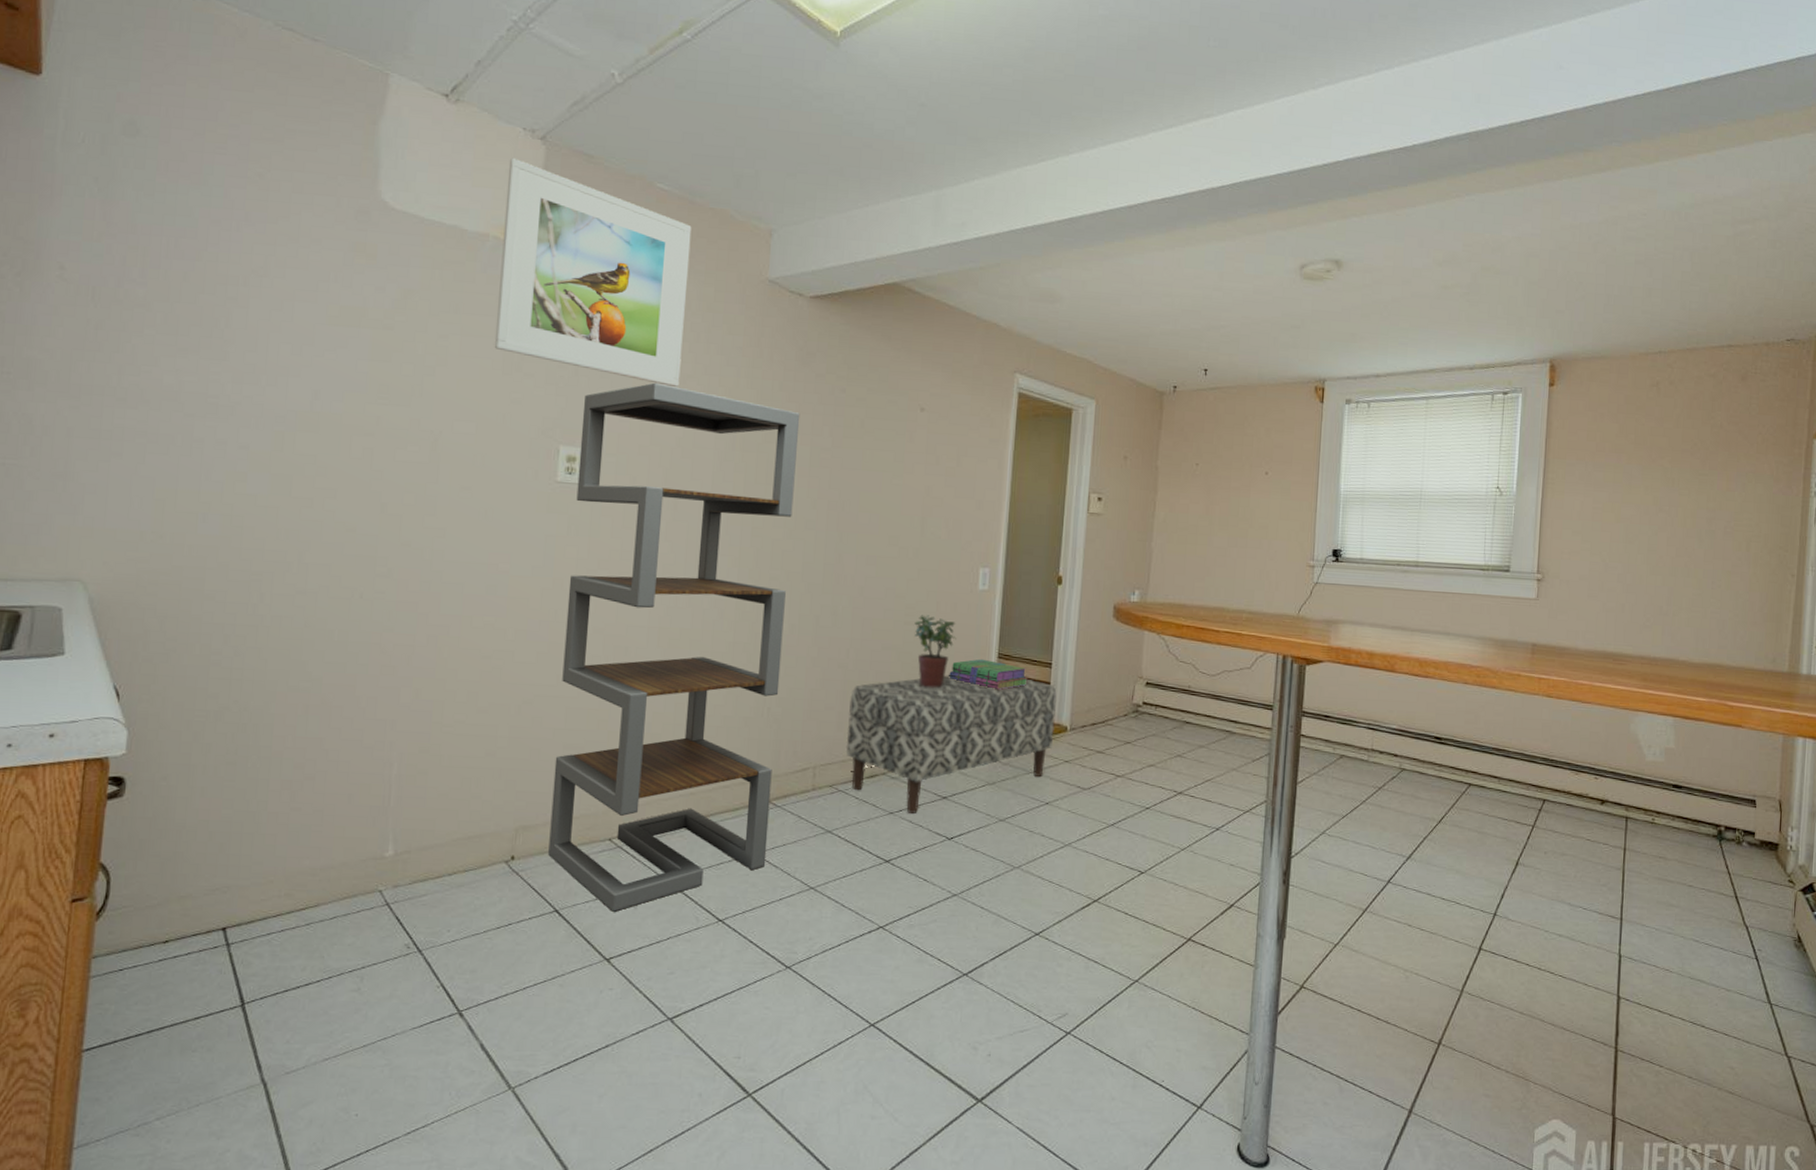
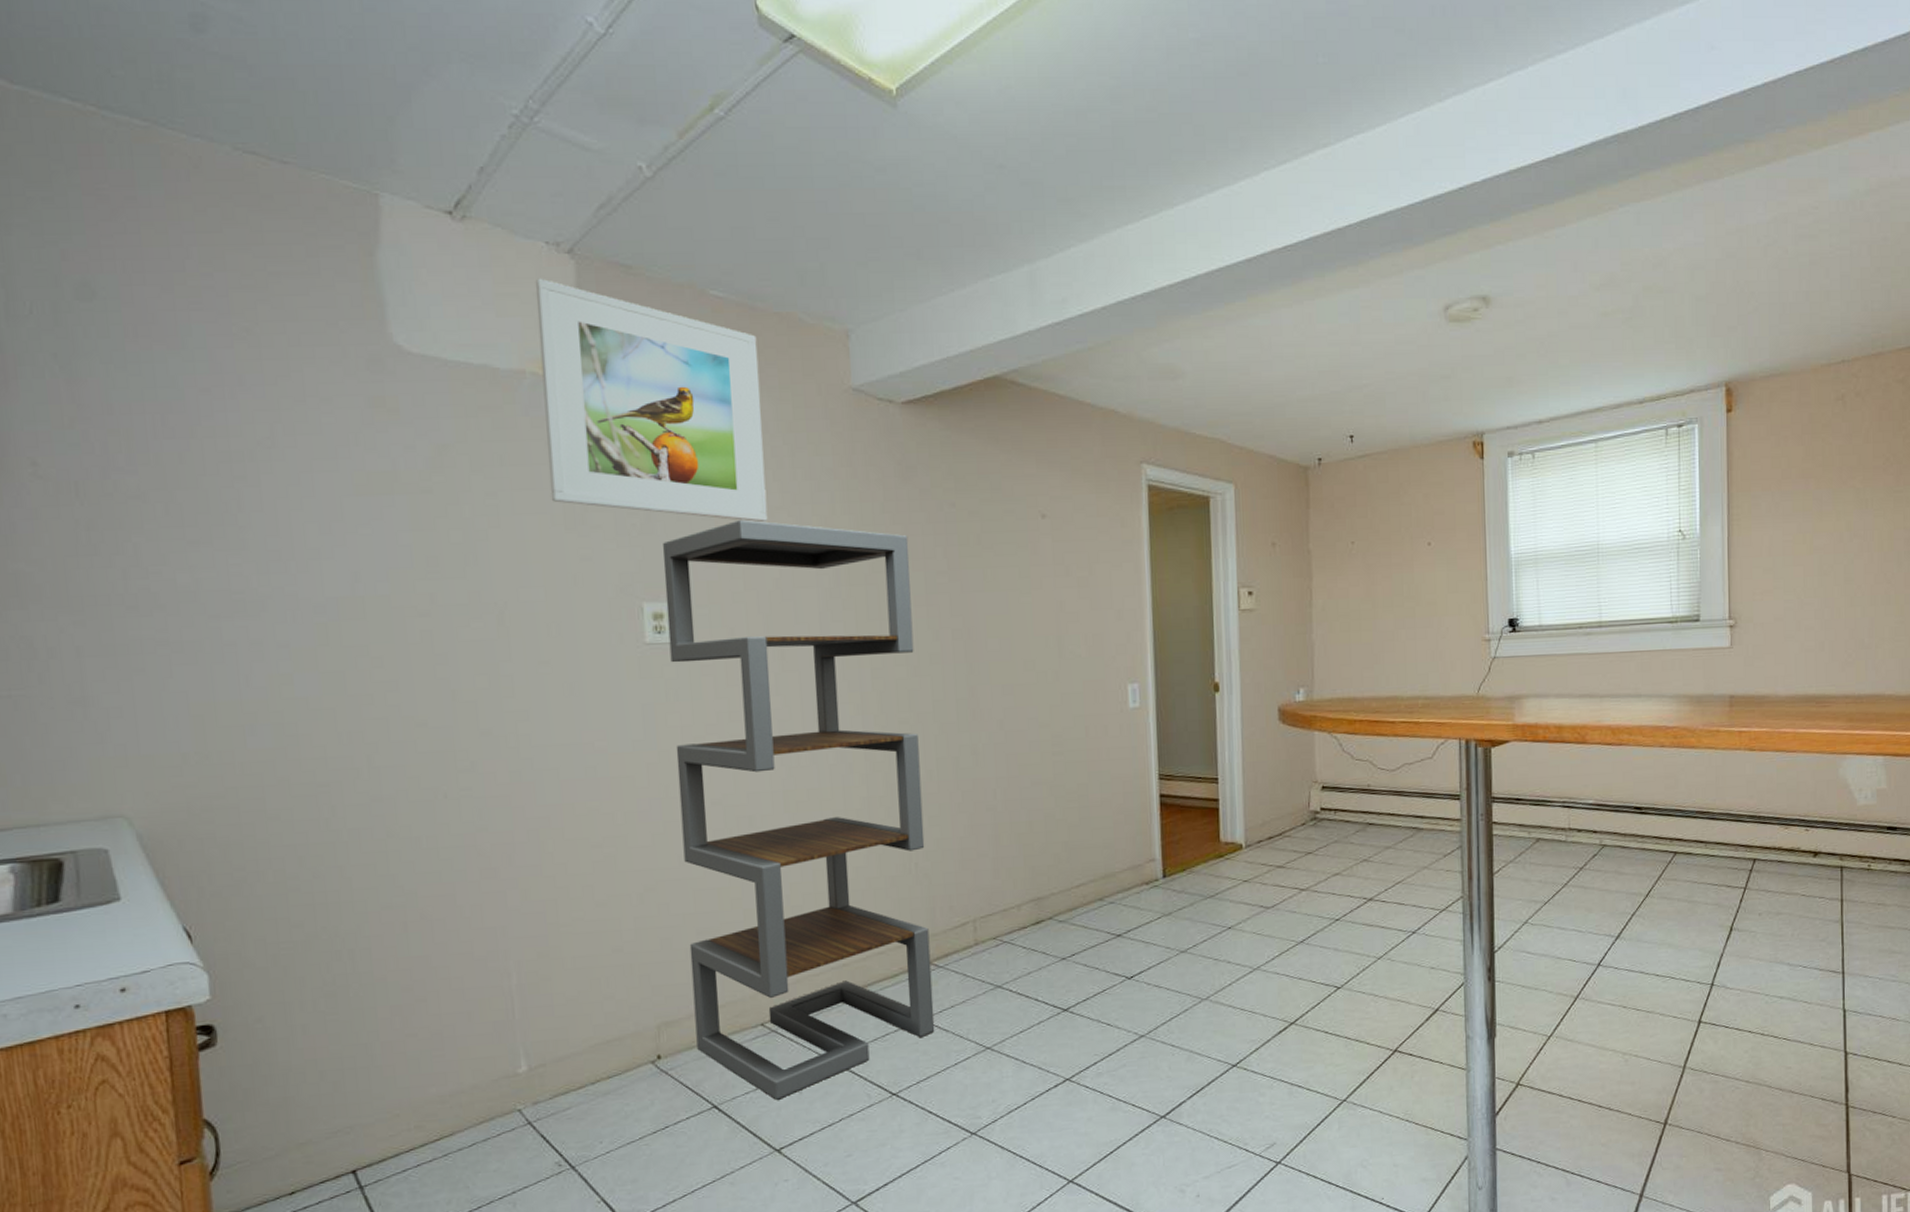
bench: present [845,675,1056,814] -> none [1003,798,1229,957]
potted plant: present [914,615,957,688] -> none [1063,742,1112,820]
stack of books: present [949,659,1028,690] -> none [1108,782,1194,814]

